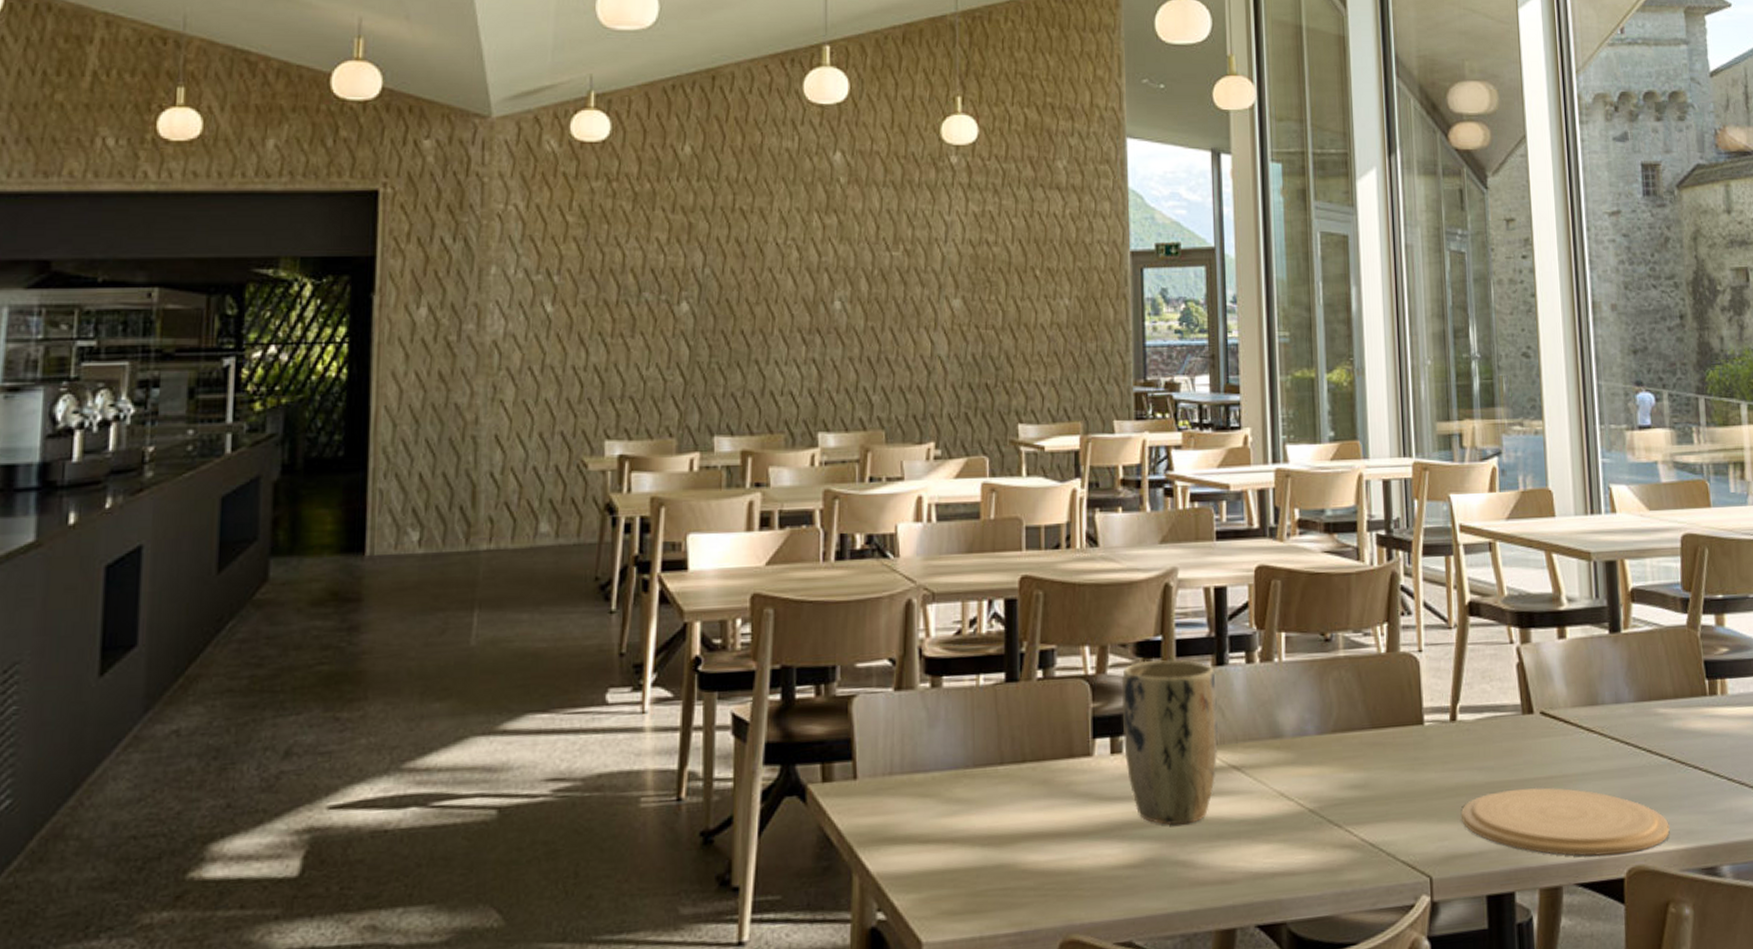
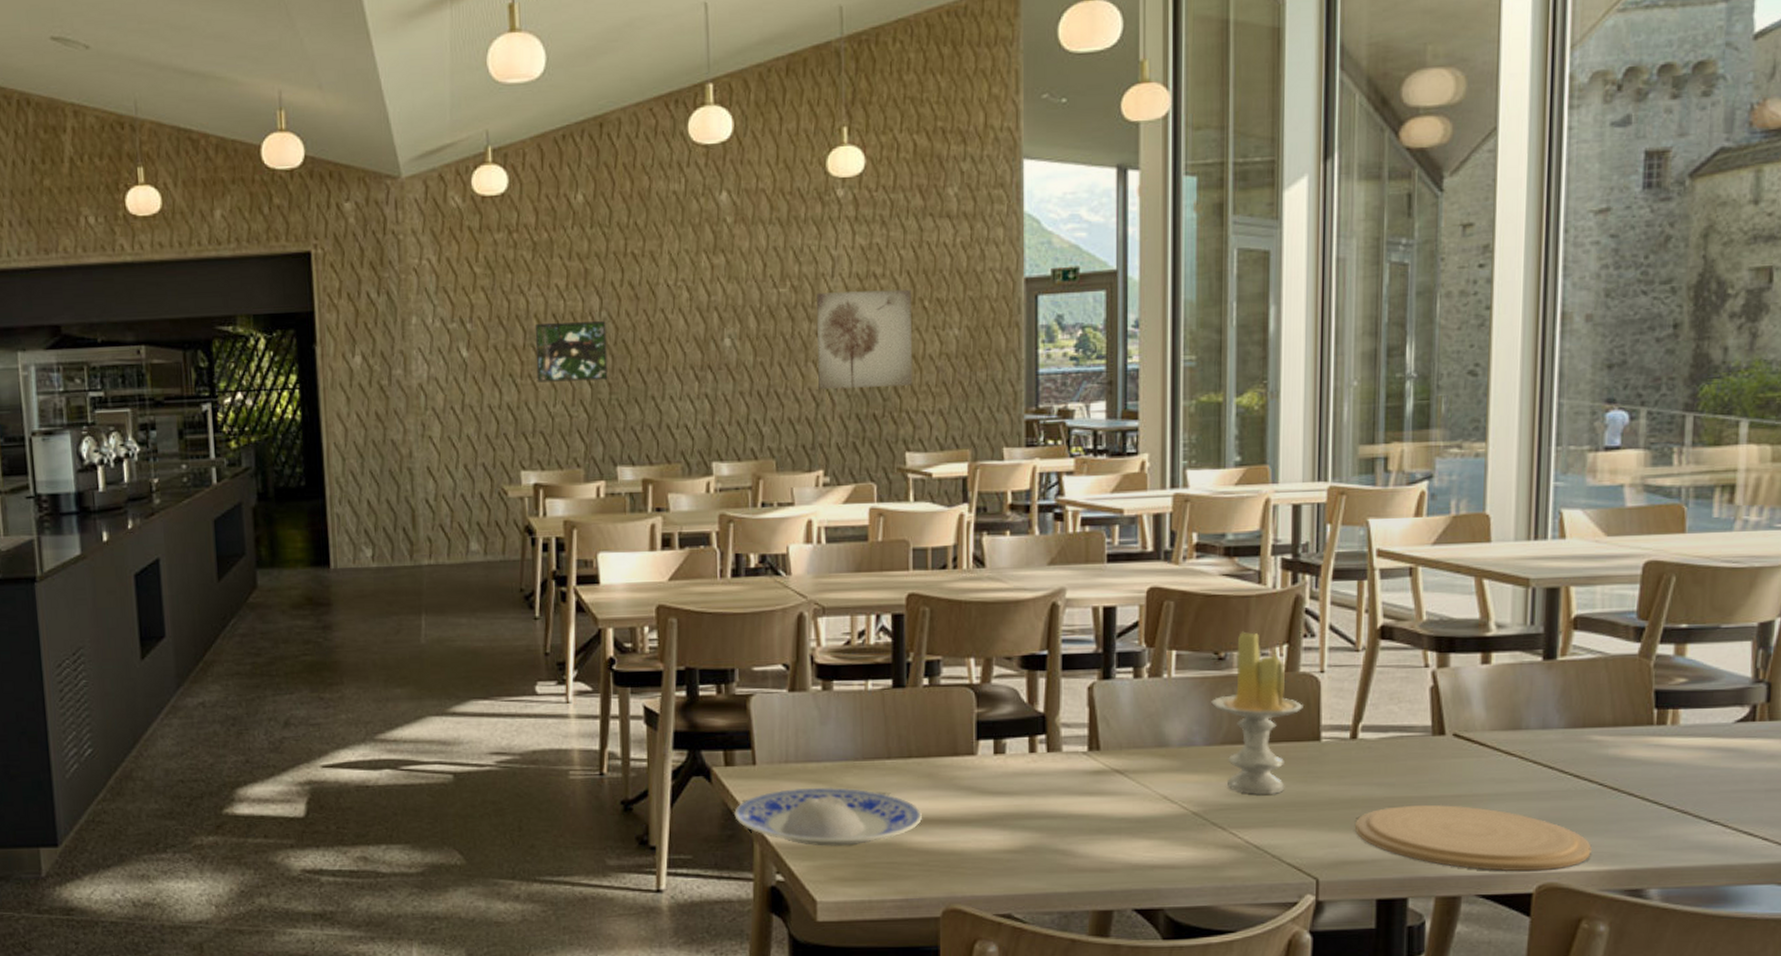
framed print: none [629,278,709,342] -> present [535,321,608,383]
plate: none [831,801,1037,874] -> present [734,787,922,846]
wall art: none [930,257,1024,357] -> present [817,289,912,389]
plant pot: present [1121,659,1218,825] -> none [1005,672,1102,819]
candle: none [1320,610,1406,787] -> present [1211,631,1303,796]

